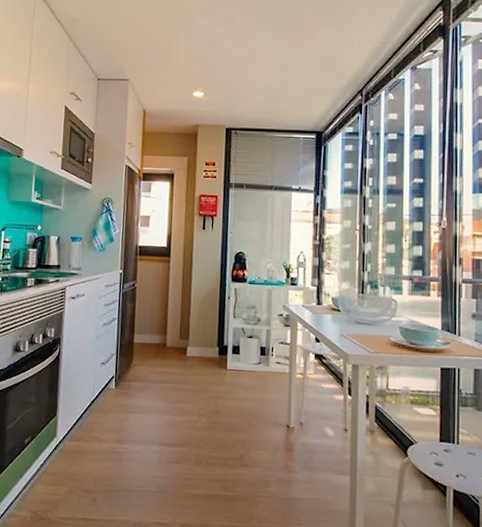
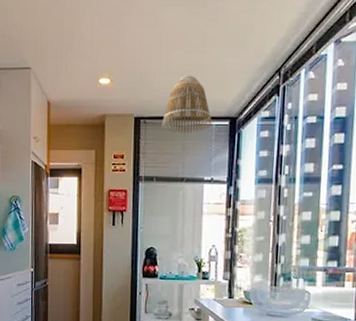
lamp shade: none [251,92,300,145] -> present [161,75,212,134]

